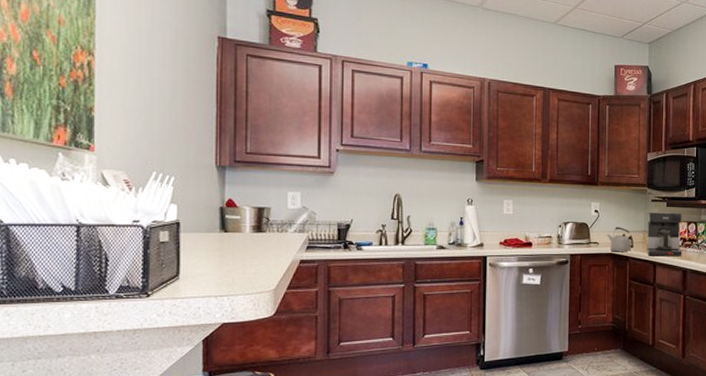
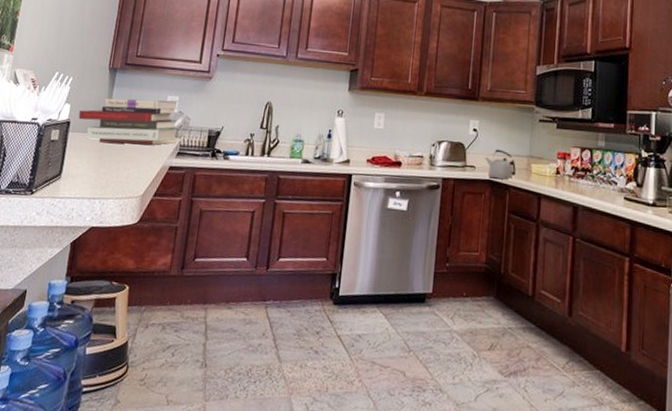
books: none [189,196,305,242] -> present [78,98,178,145]
coffee maker: present [646,212,682,257] -> none [530,133,575,189]

